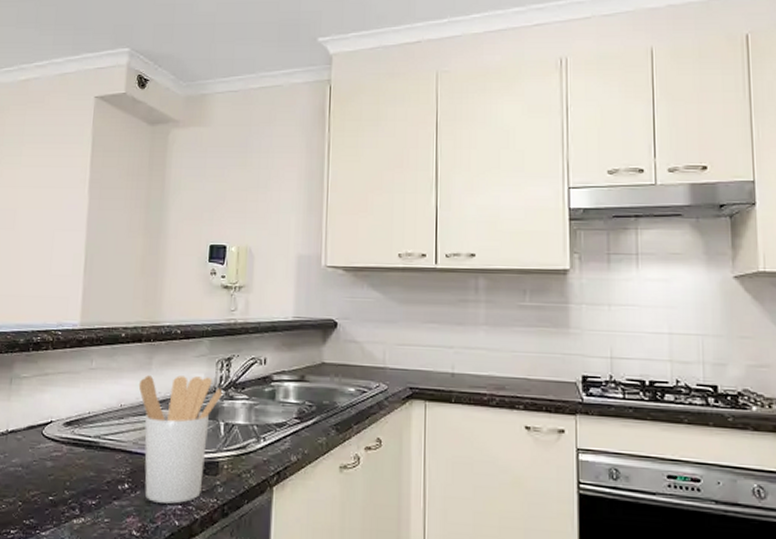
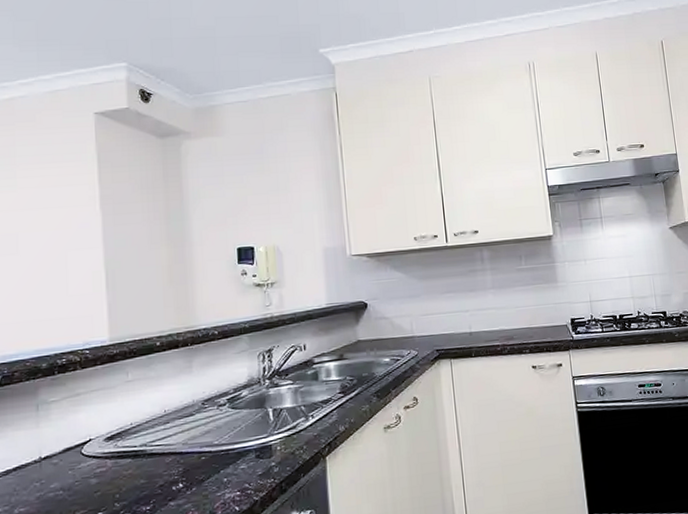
utensil holder: present [138,375,223,504] -> none [181,370,267,495]

